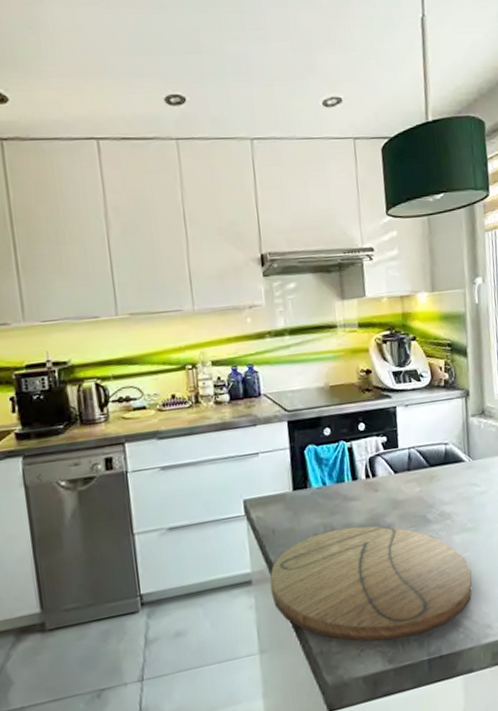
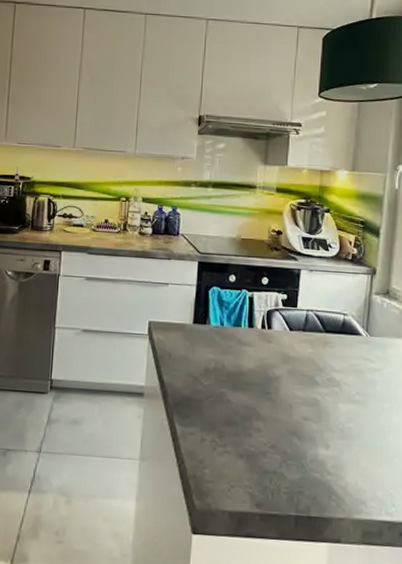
cutting board: present [269,526,472,642] -> none [159,367,353,489]

